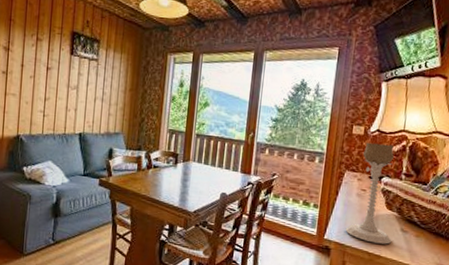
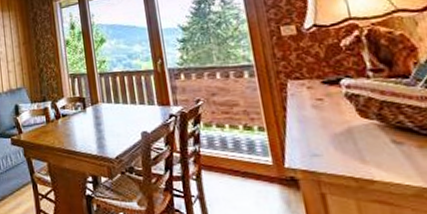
candle holder: present [345,142,394,244] -> none [304,38,385,165]

